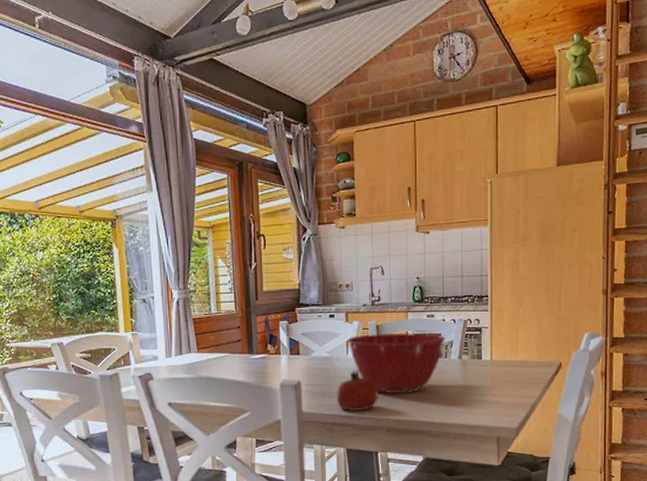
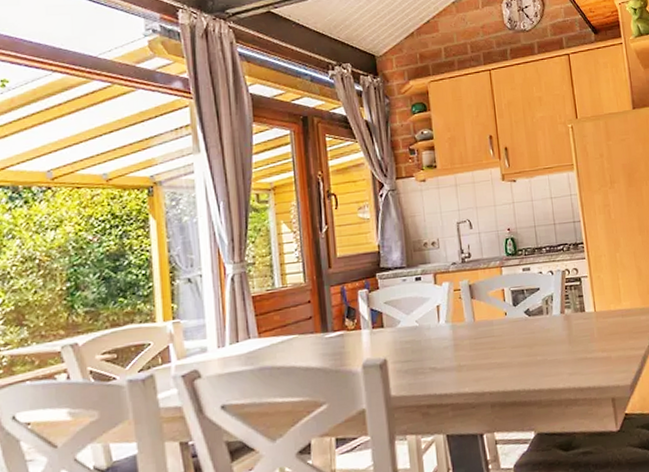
fruit: present [337,370,378,412] -> none [430,338,478,389]
mixing bowl: present [348,333,446,393] -> none [438,288,545,362]

